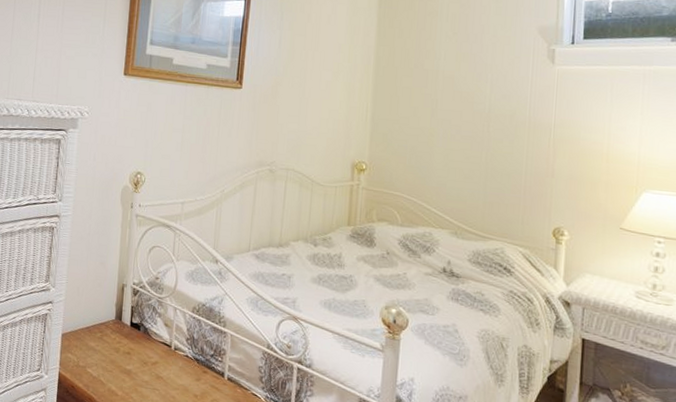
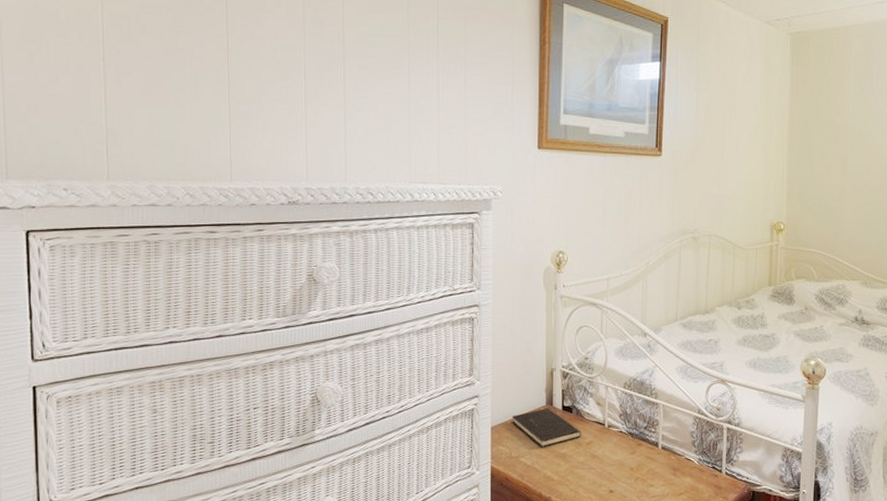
hardcover book: none [82,322,148,361] -> present [512,408,582,447]

